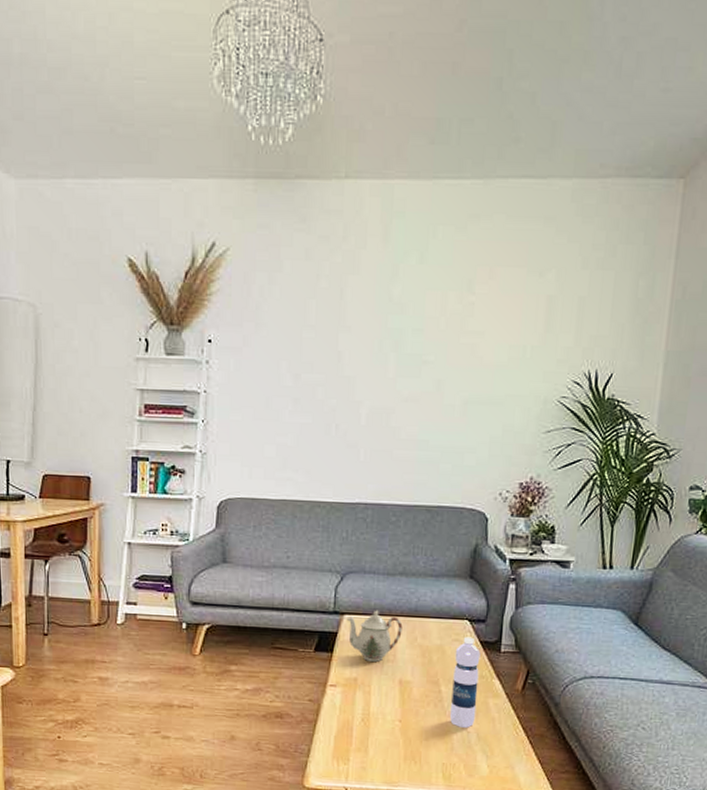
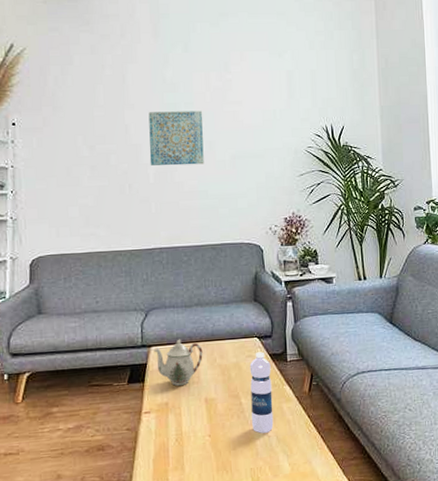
wall art: none [363,338,434,408] -> present [148,110,204,166]

